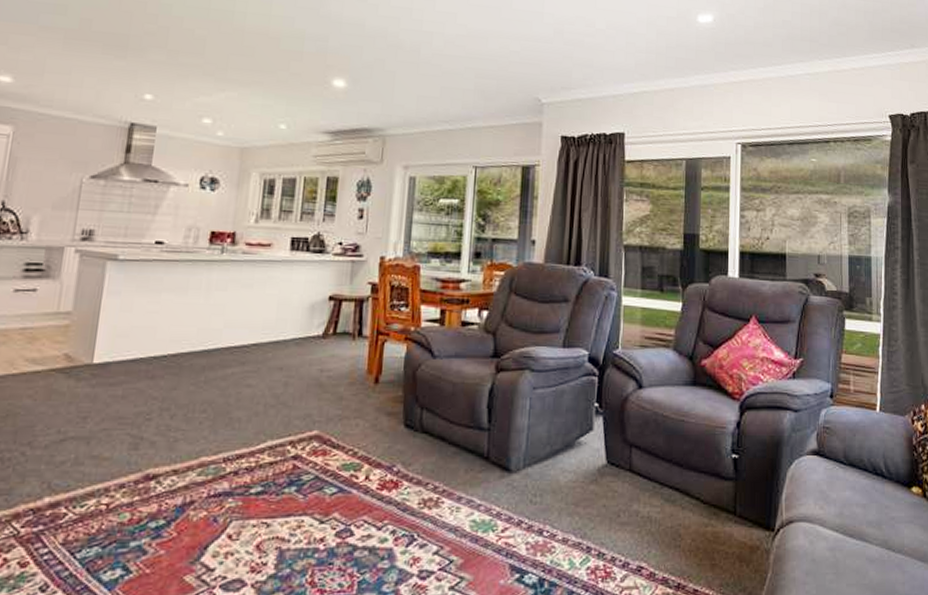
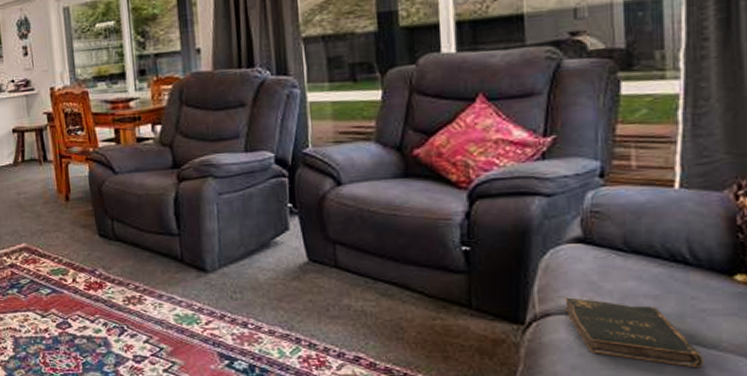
bible: none [802,505,893,571] -> present [563,297,703,368]

